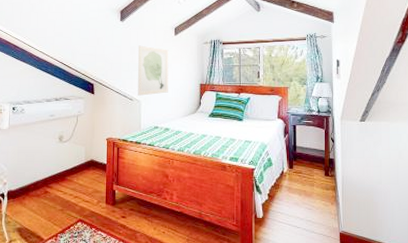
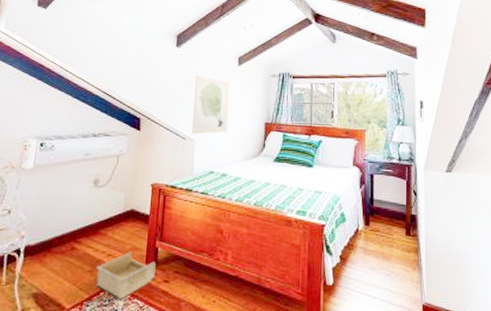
storage bin: none [66,193,114,232] -> present [96,251,156,300]

